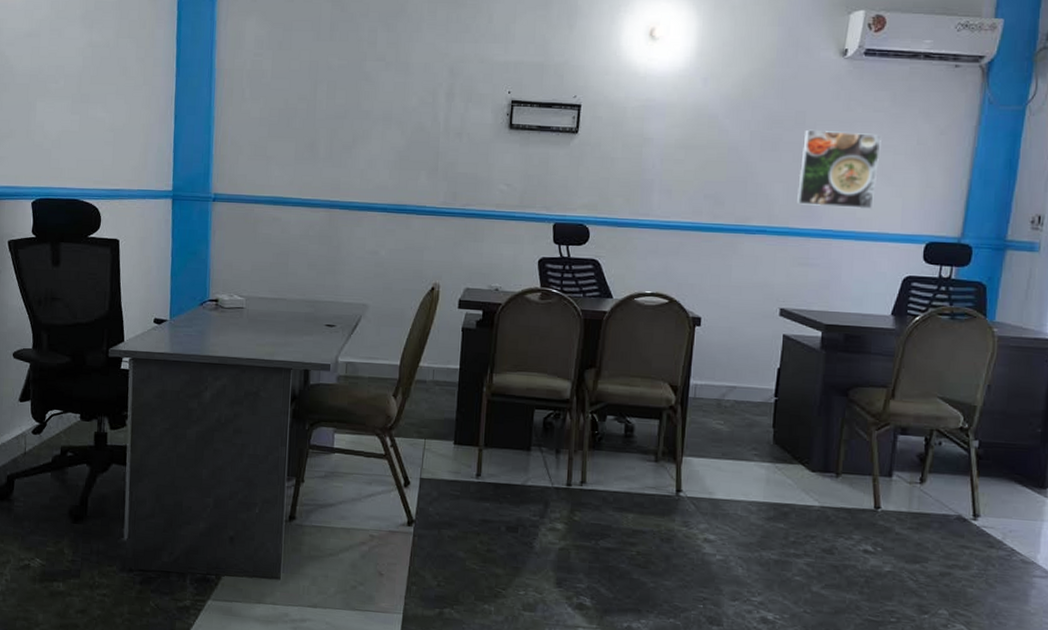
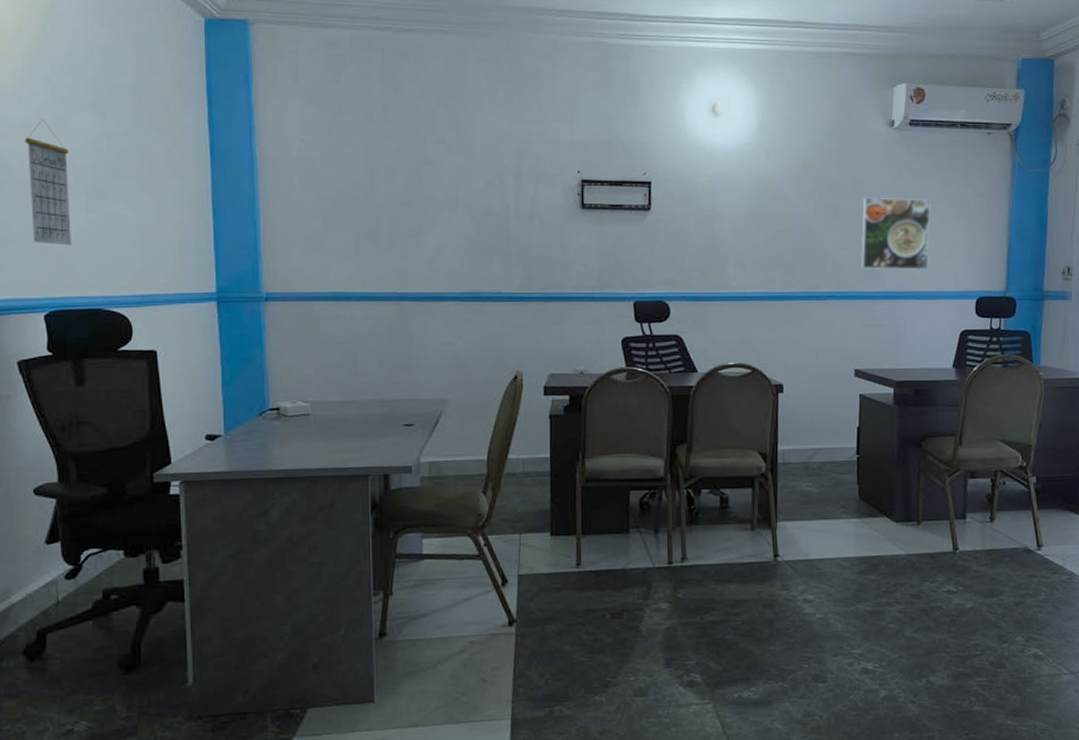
calendar: none [27,29,61,142] -> present [25,119,71,246]

